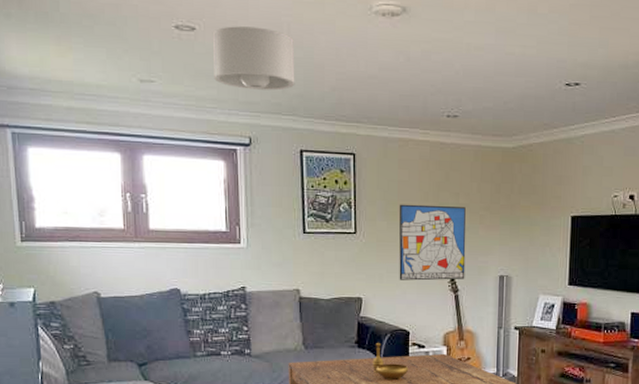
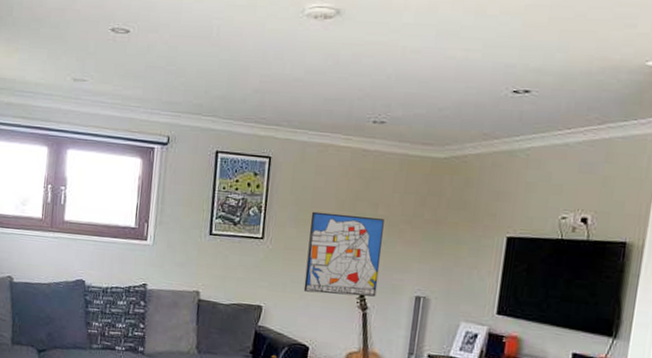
ceiling light: present [212,26,295,91] -> none [141,29,222,92]

